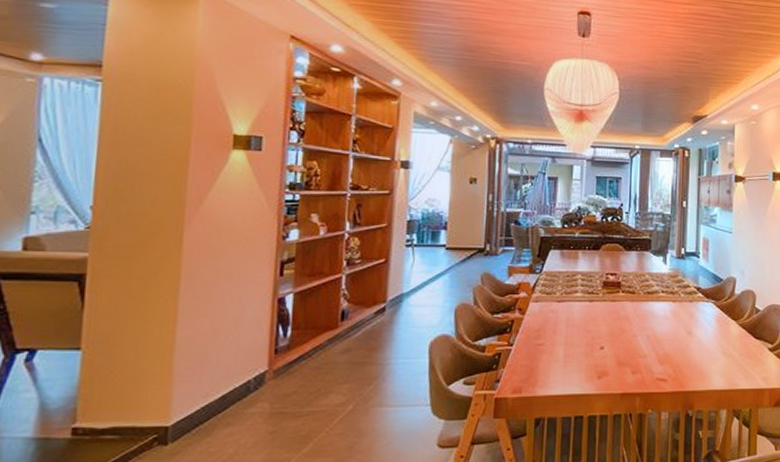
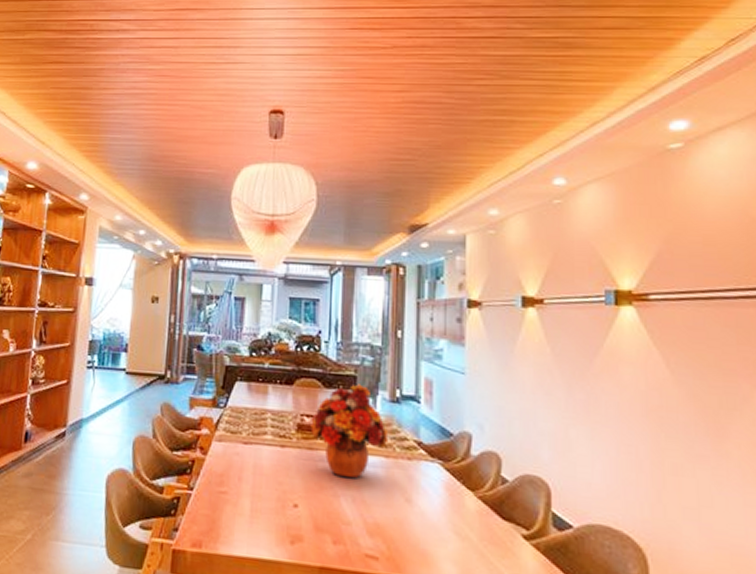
flower arrangement: none [614,246,675,321] -> present [310,384,387,479]

